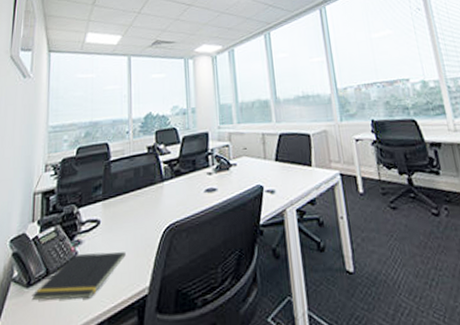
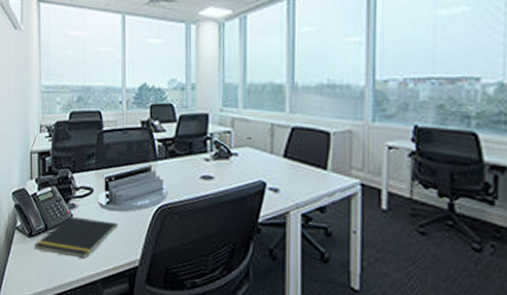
desk organizer: none [104,186,175,241] -> present [97,164,168,212]

